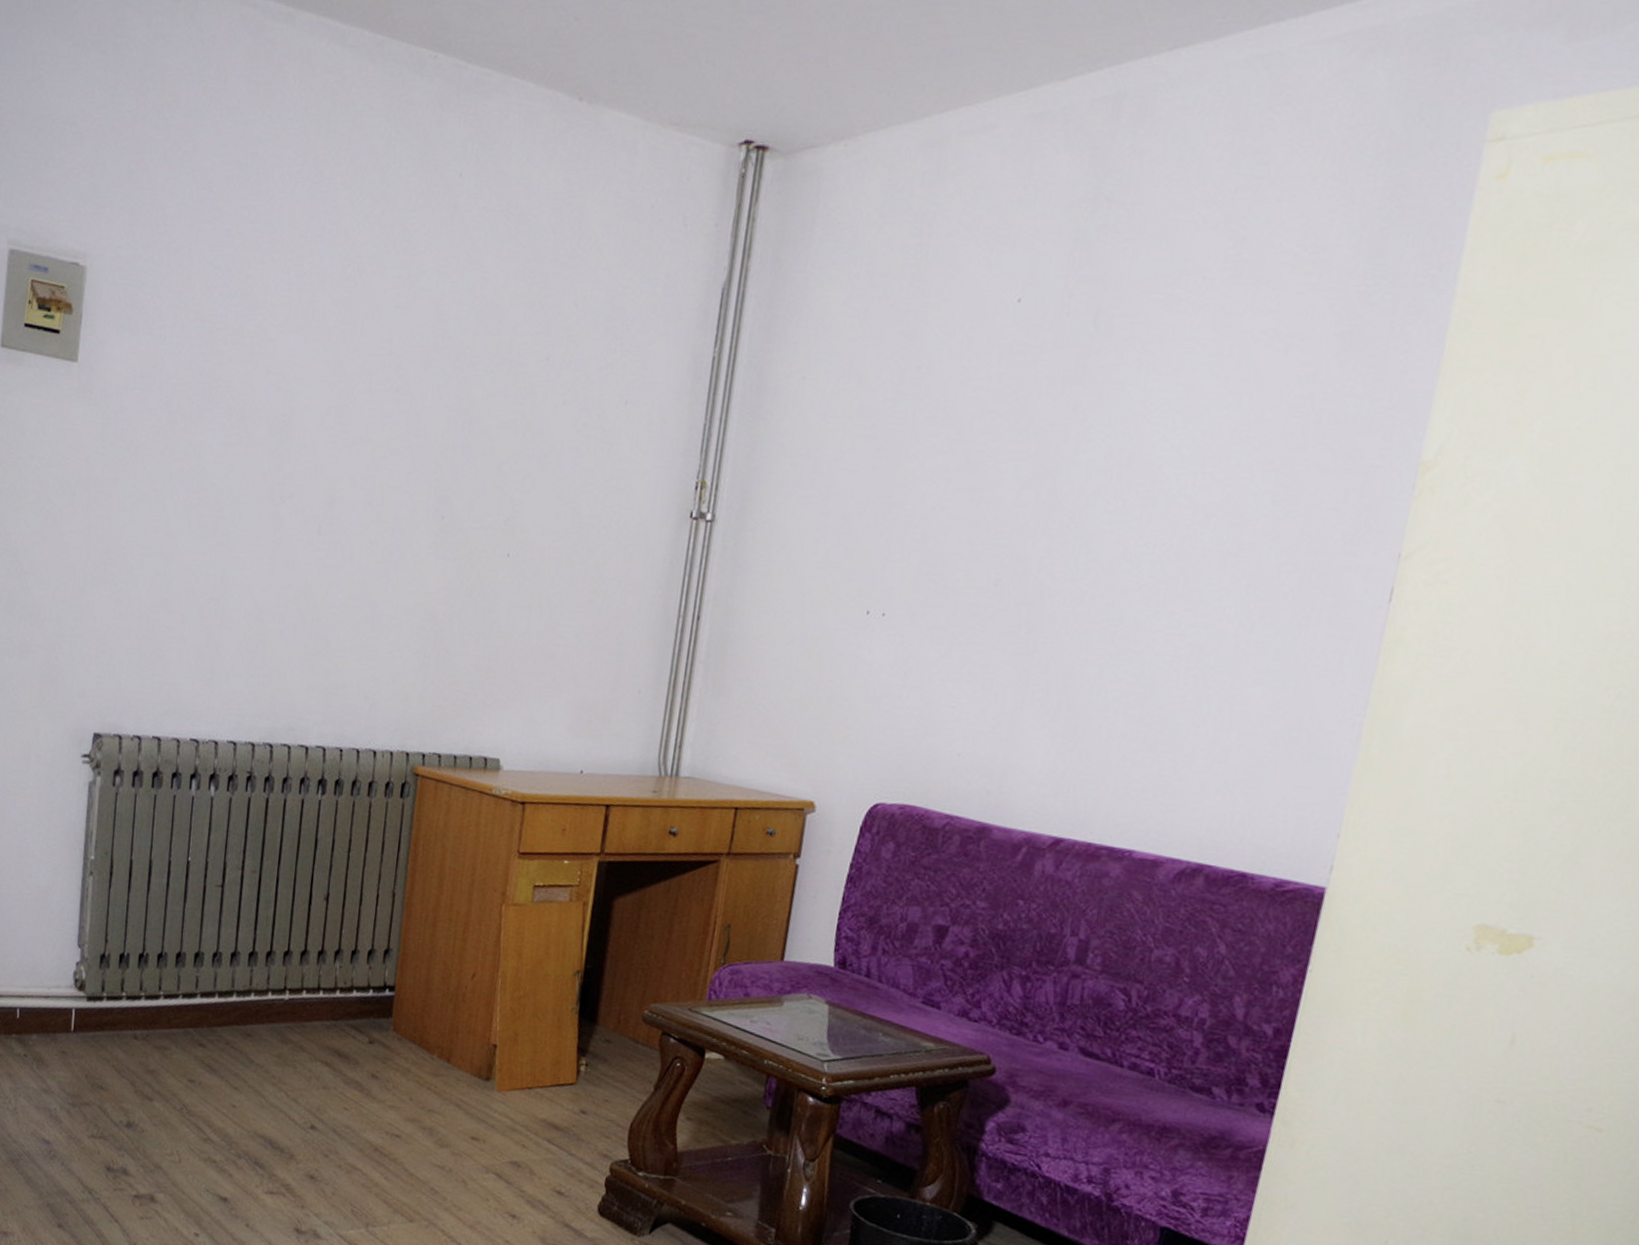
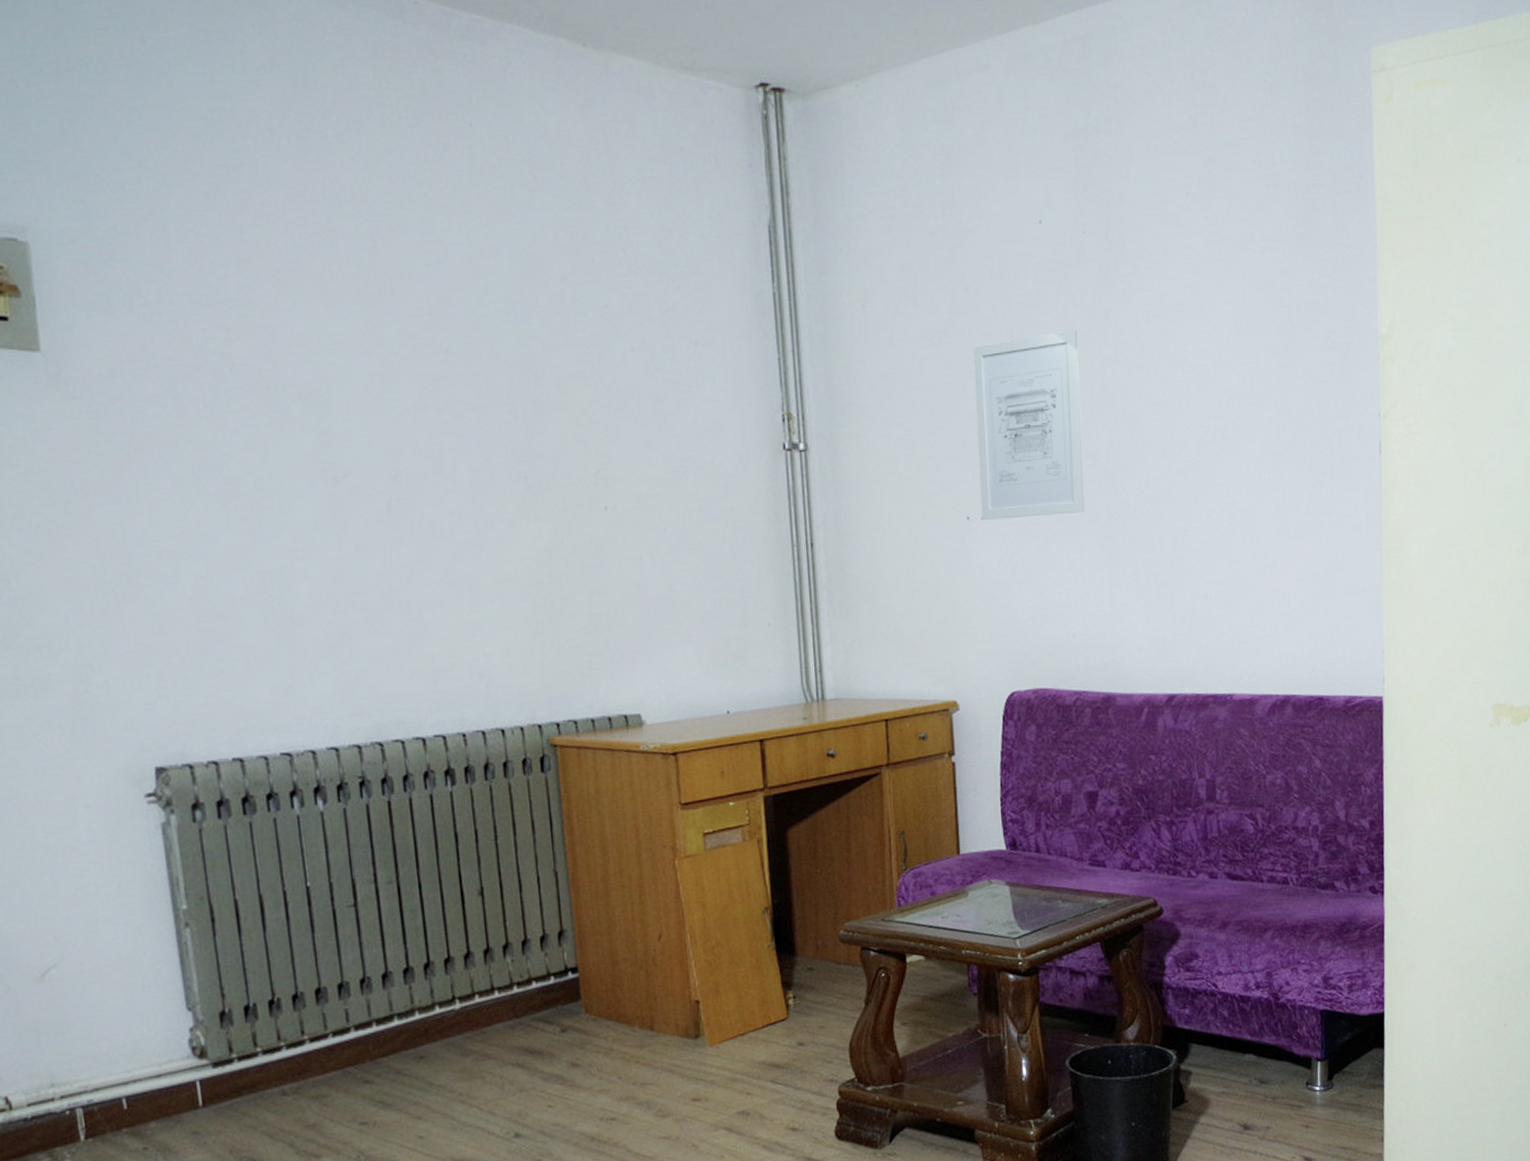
wall art: none [883,422,1036,623] -> present [972,331,1085,520]

